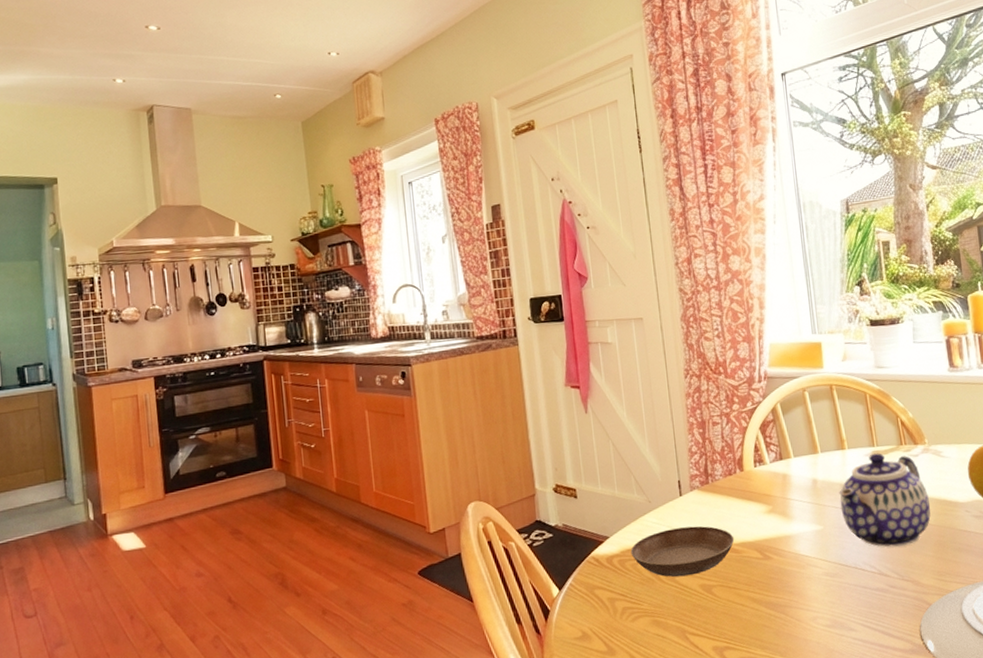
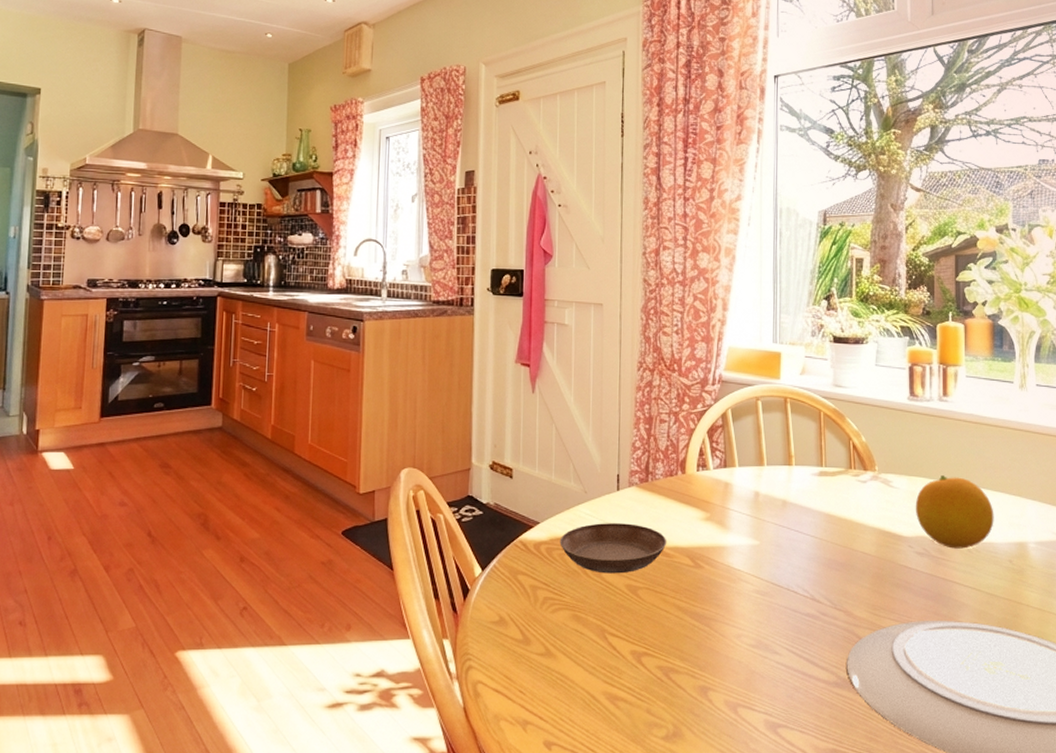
teapot: present [839,453,931,548] -> none [780,474,873,573]

